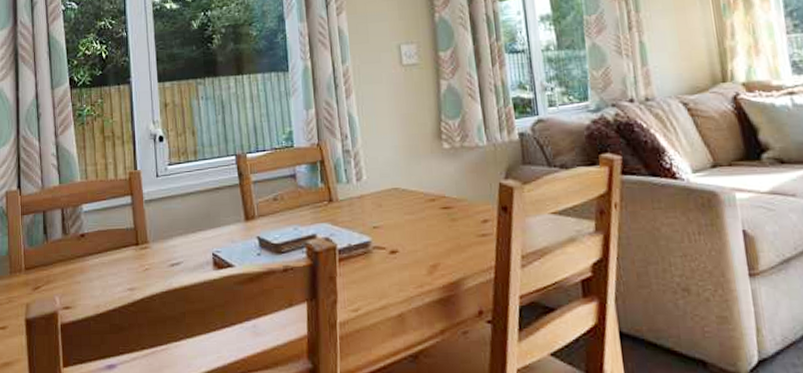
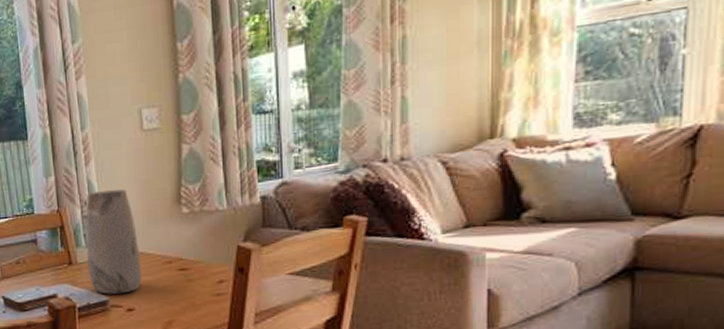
vase: none [346,123,405,235] -> present [85,189,143,294]

